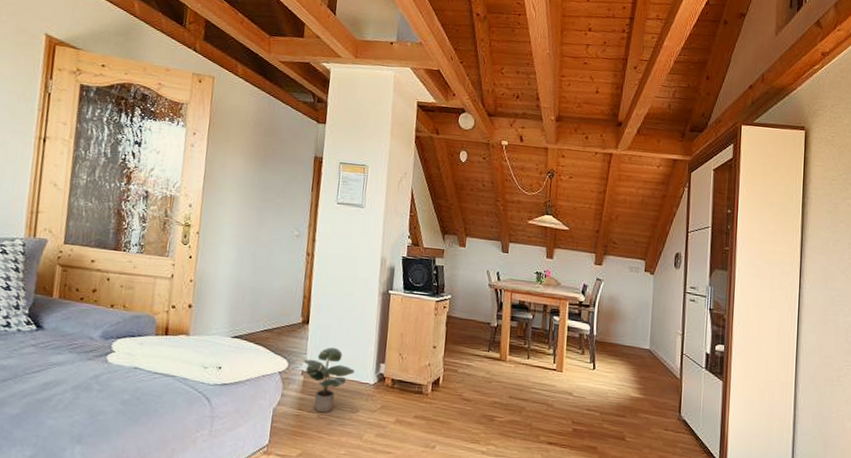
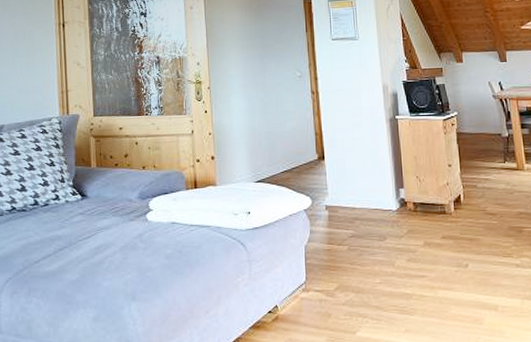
potted plant: present [303,347,354,413] -> none [325,178,376,245]

